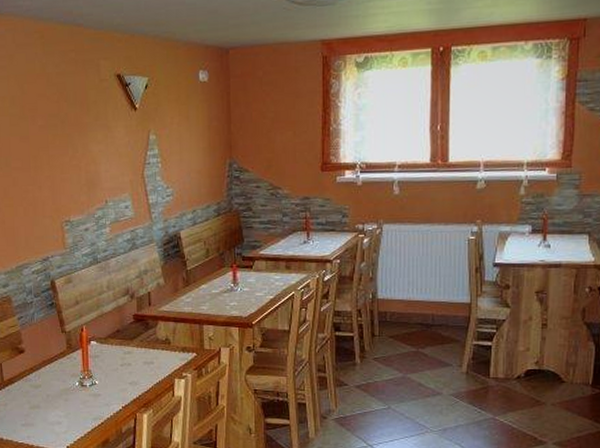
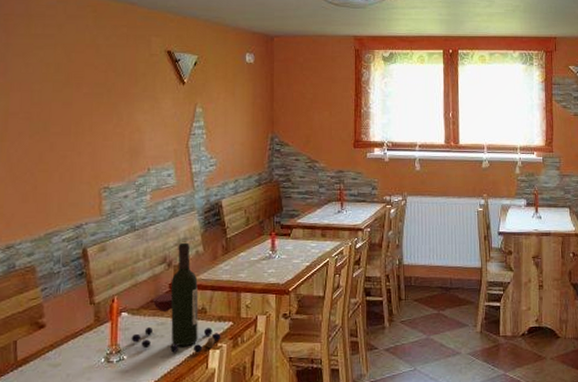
wine bottle: none [101,274,186,382] -> present [131,242,221,353]

